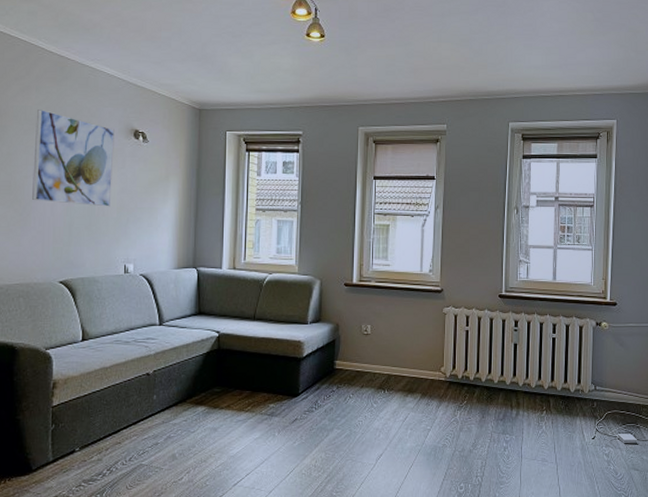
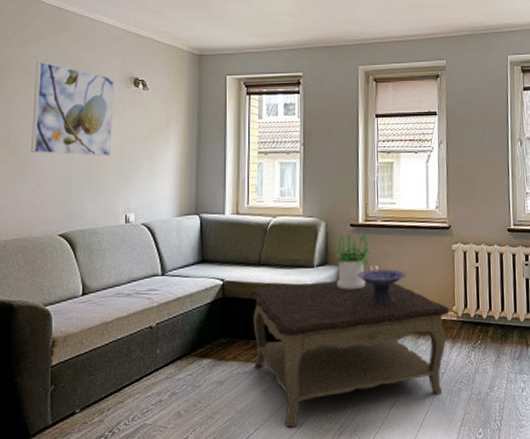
coffee table: none [243,337,438,474] -> present [249,279,450,428]
potted plant: none [328,293,364,346] -> present [334,233,372,289]
decorative bowl: none [349,329,398,364] -> present [356,269,407,306]

